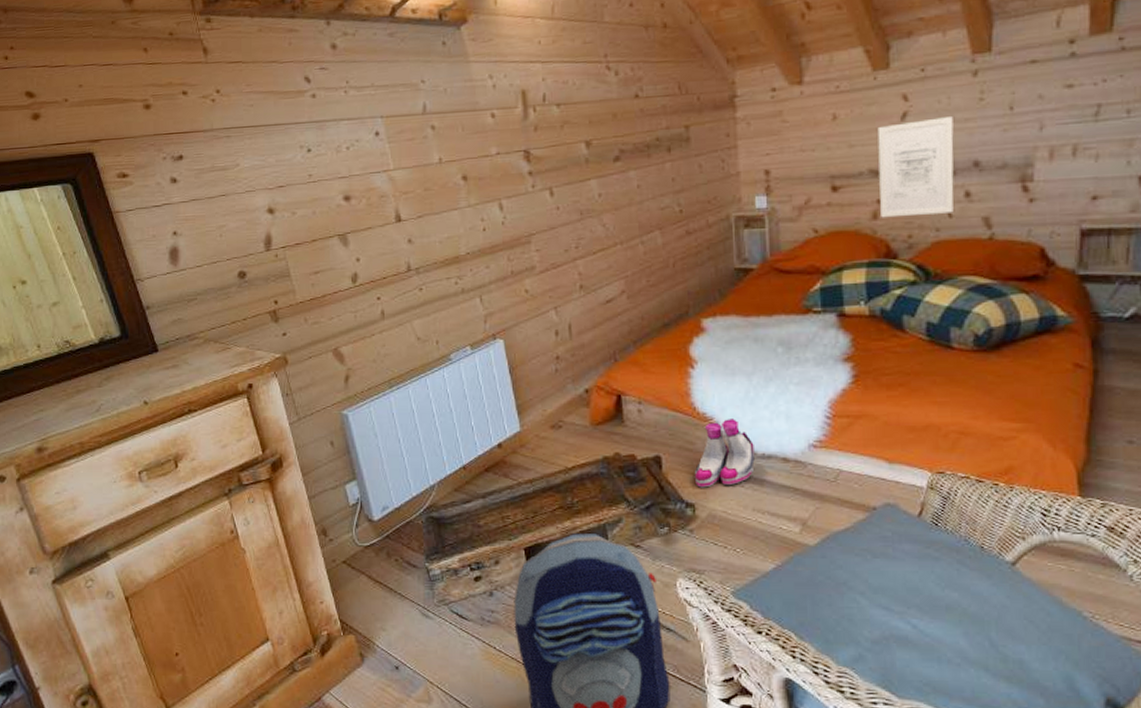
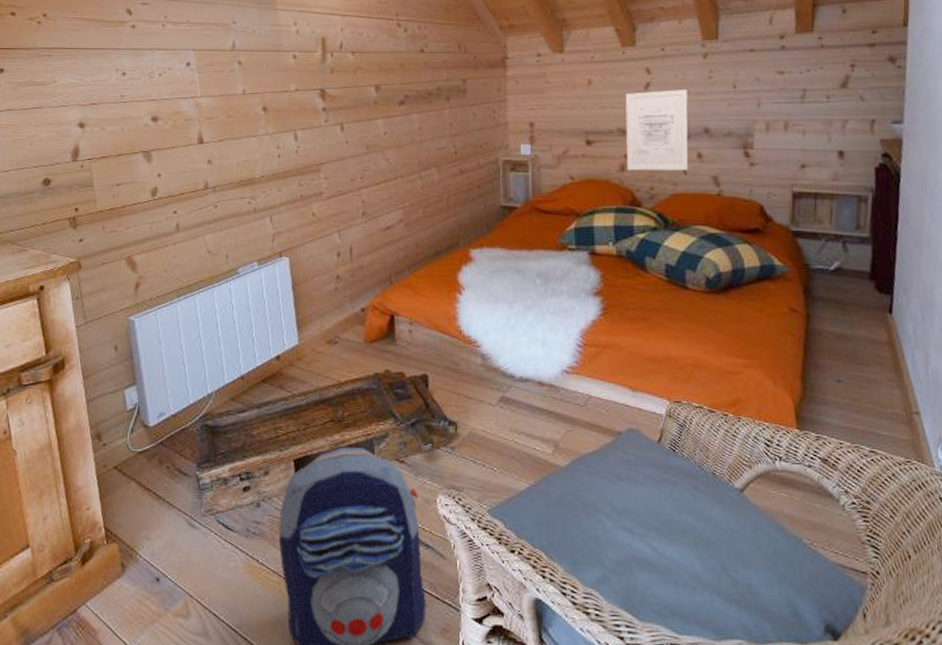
boots: present [694,419,755,488] -> none [457,342,513,407]

